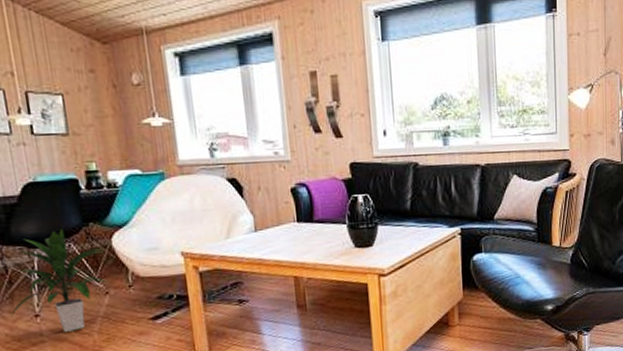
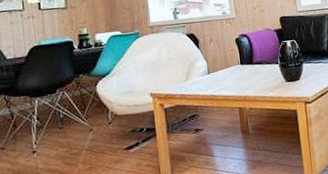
indoor plant: present [10,229,106,332] -> none [13,81,91,164]

